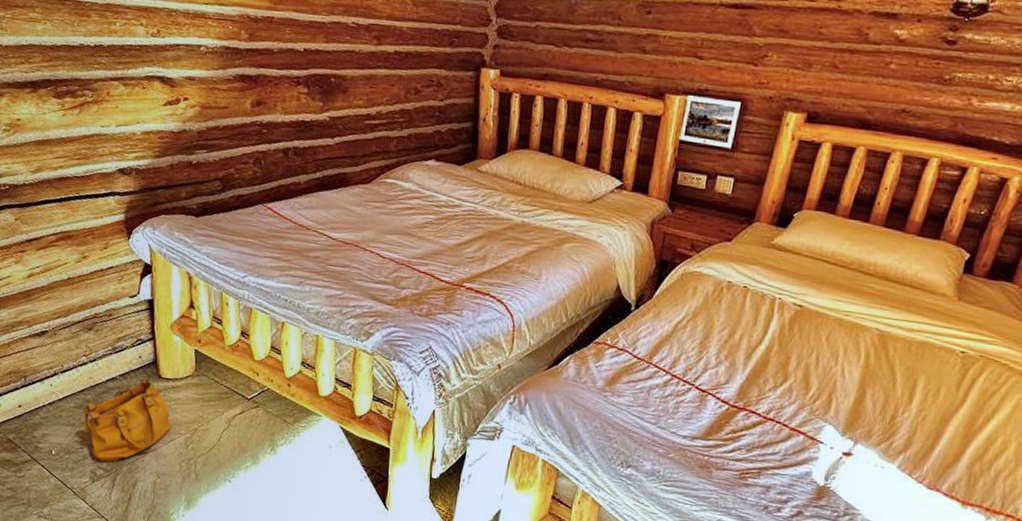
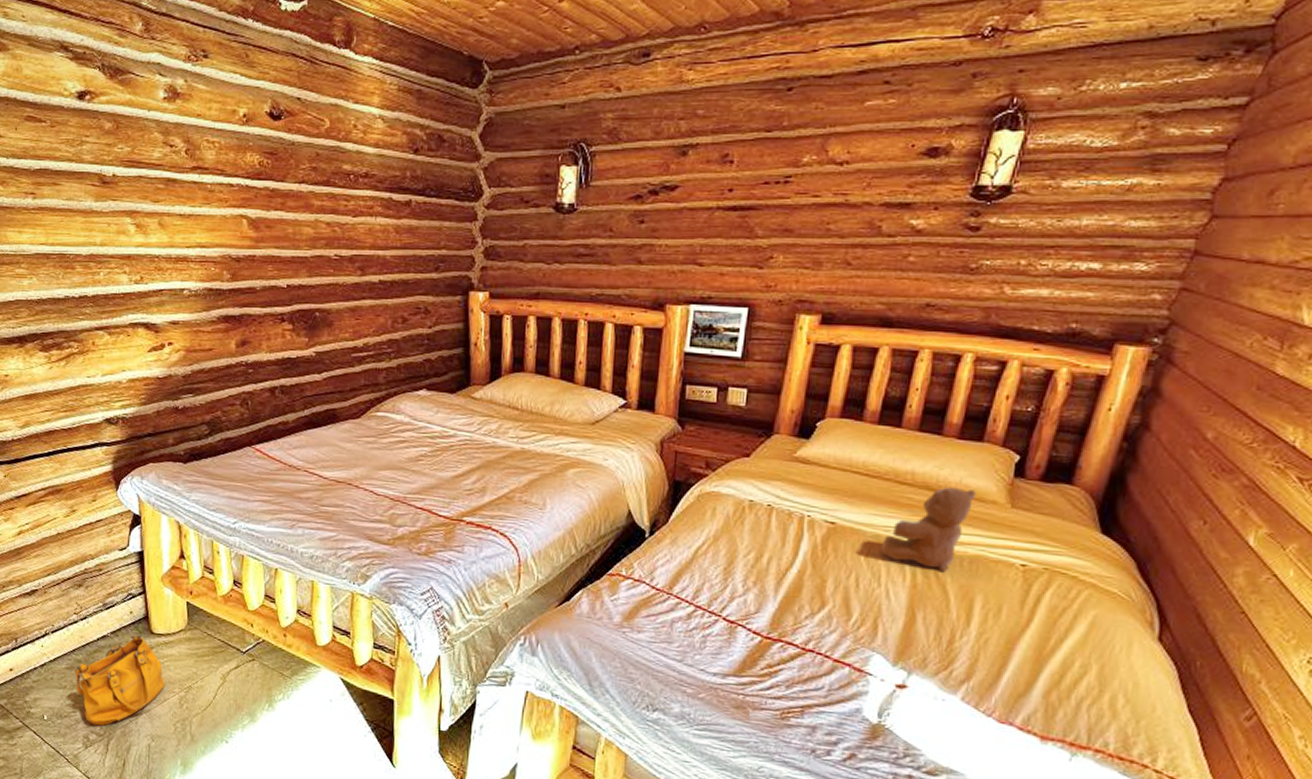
teddy bear: none [841,279,929,355] -> present [881,487,976,573]

